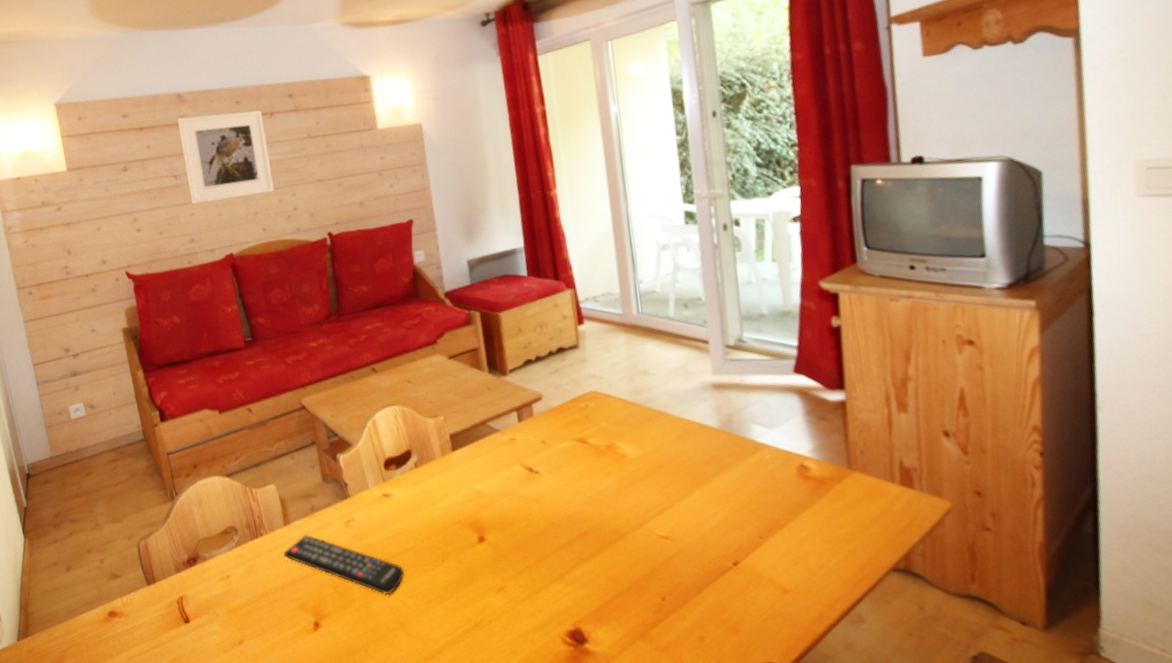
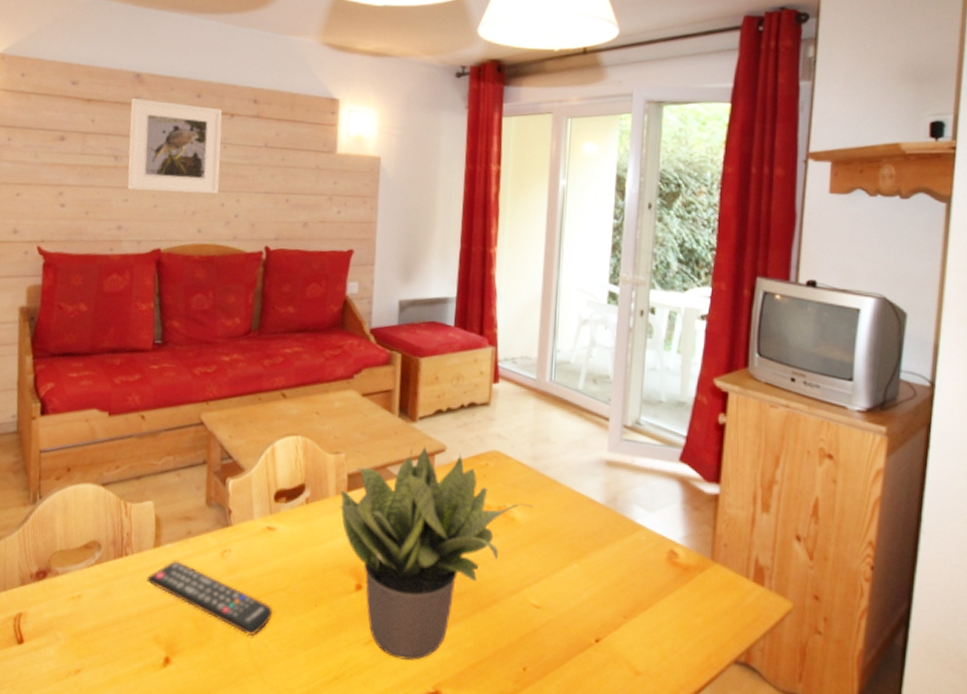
potted plant: none [446,397,644,603] -> present [339,446,534,661]

